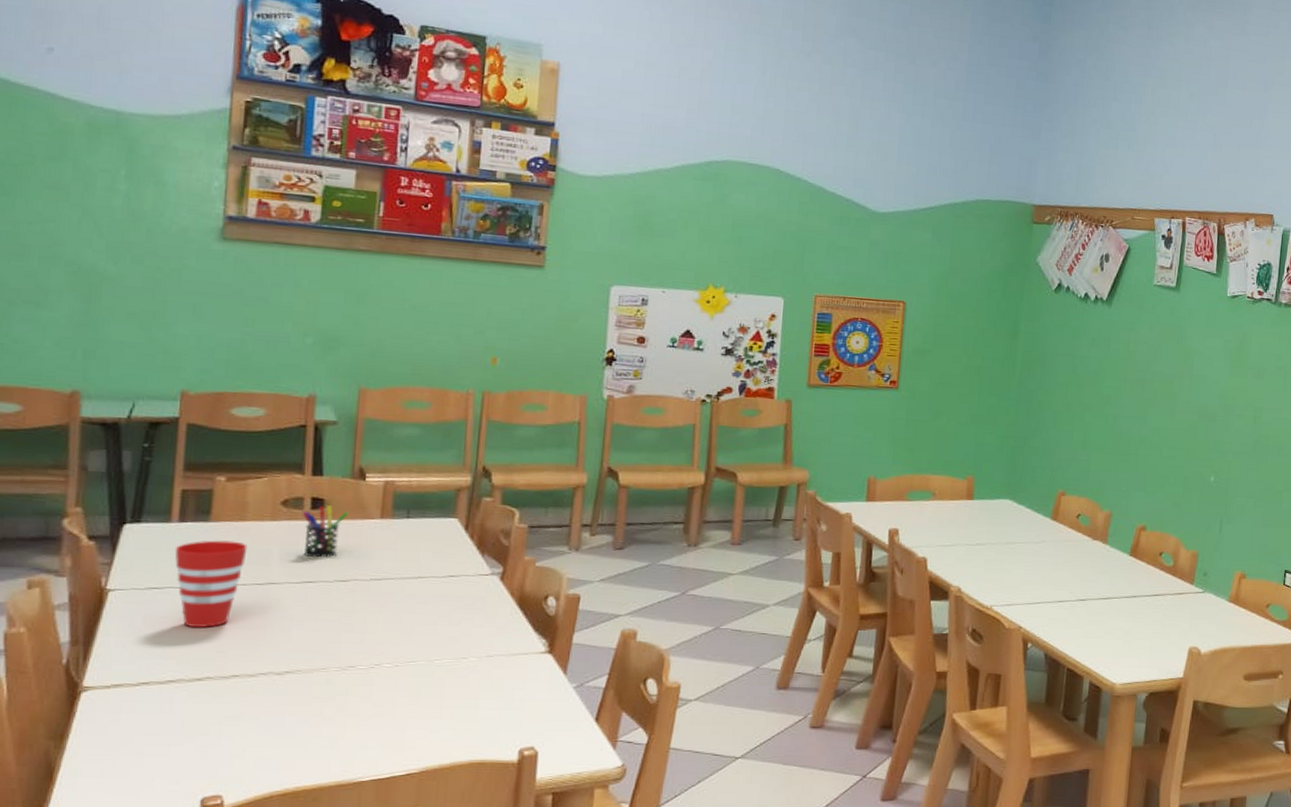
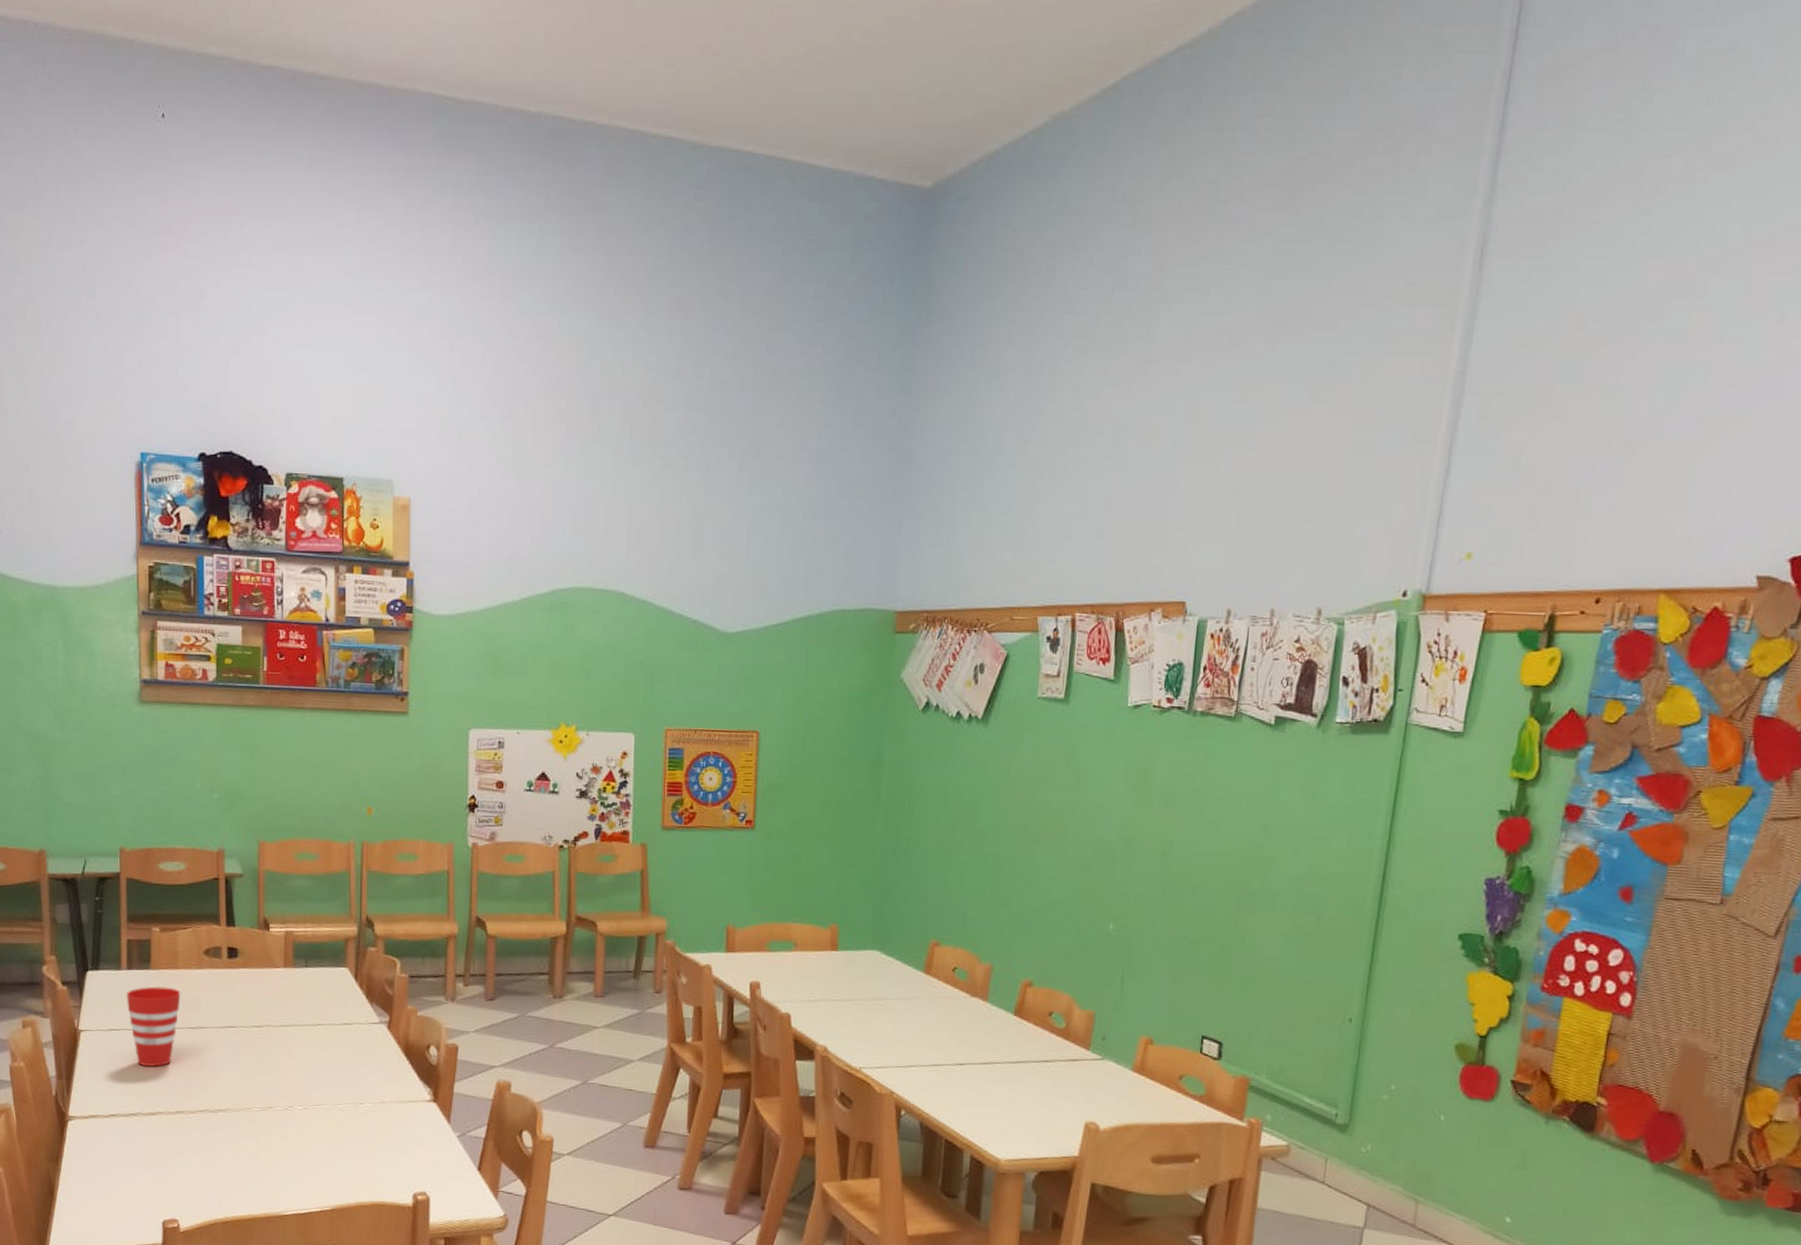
pen holder: present [303,505,348,558] -> none [222,955,257,1004]

